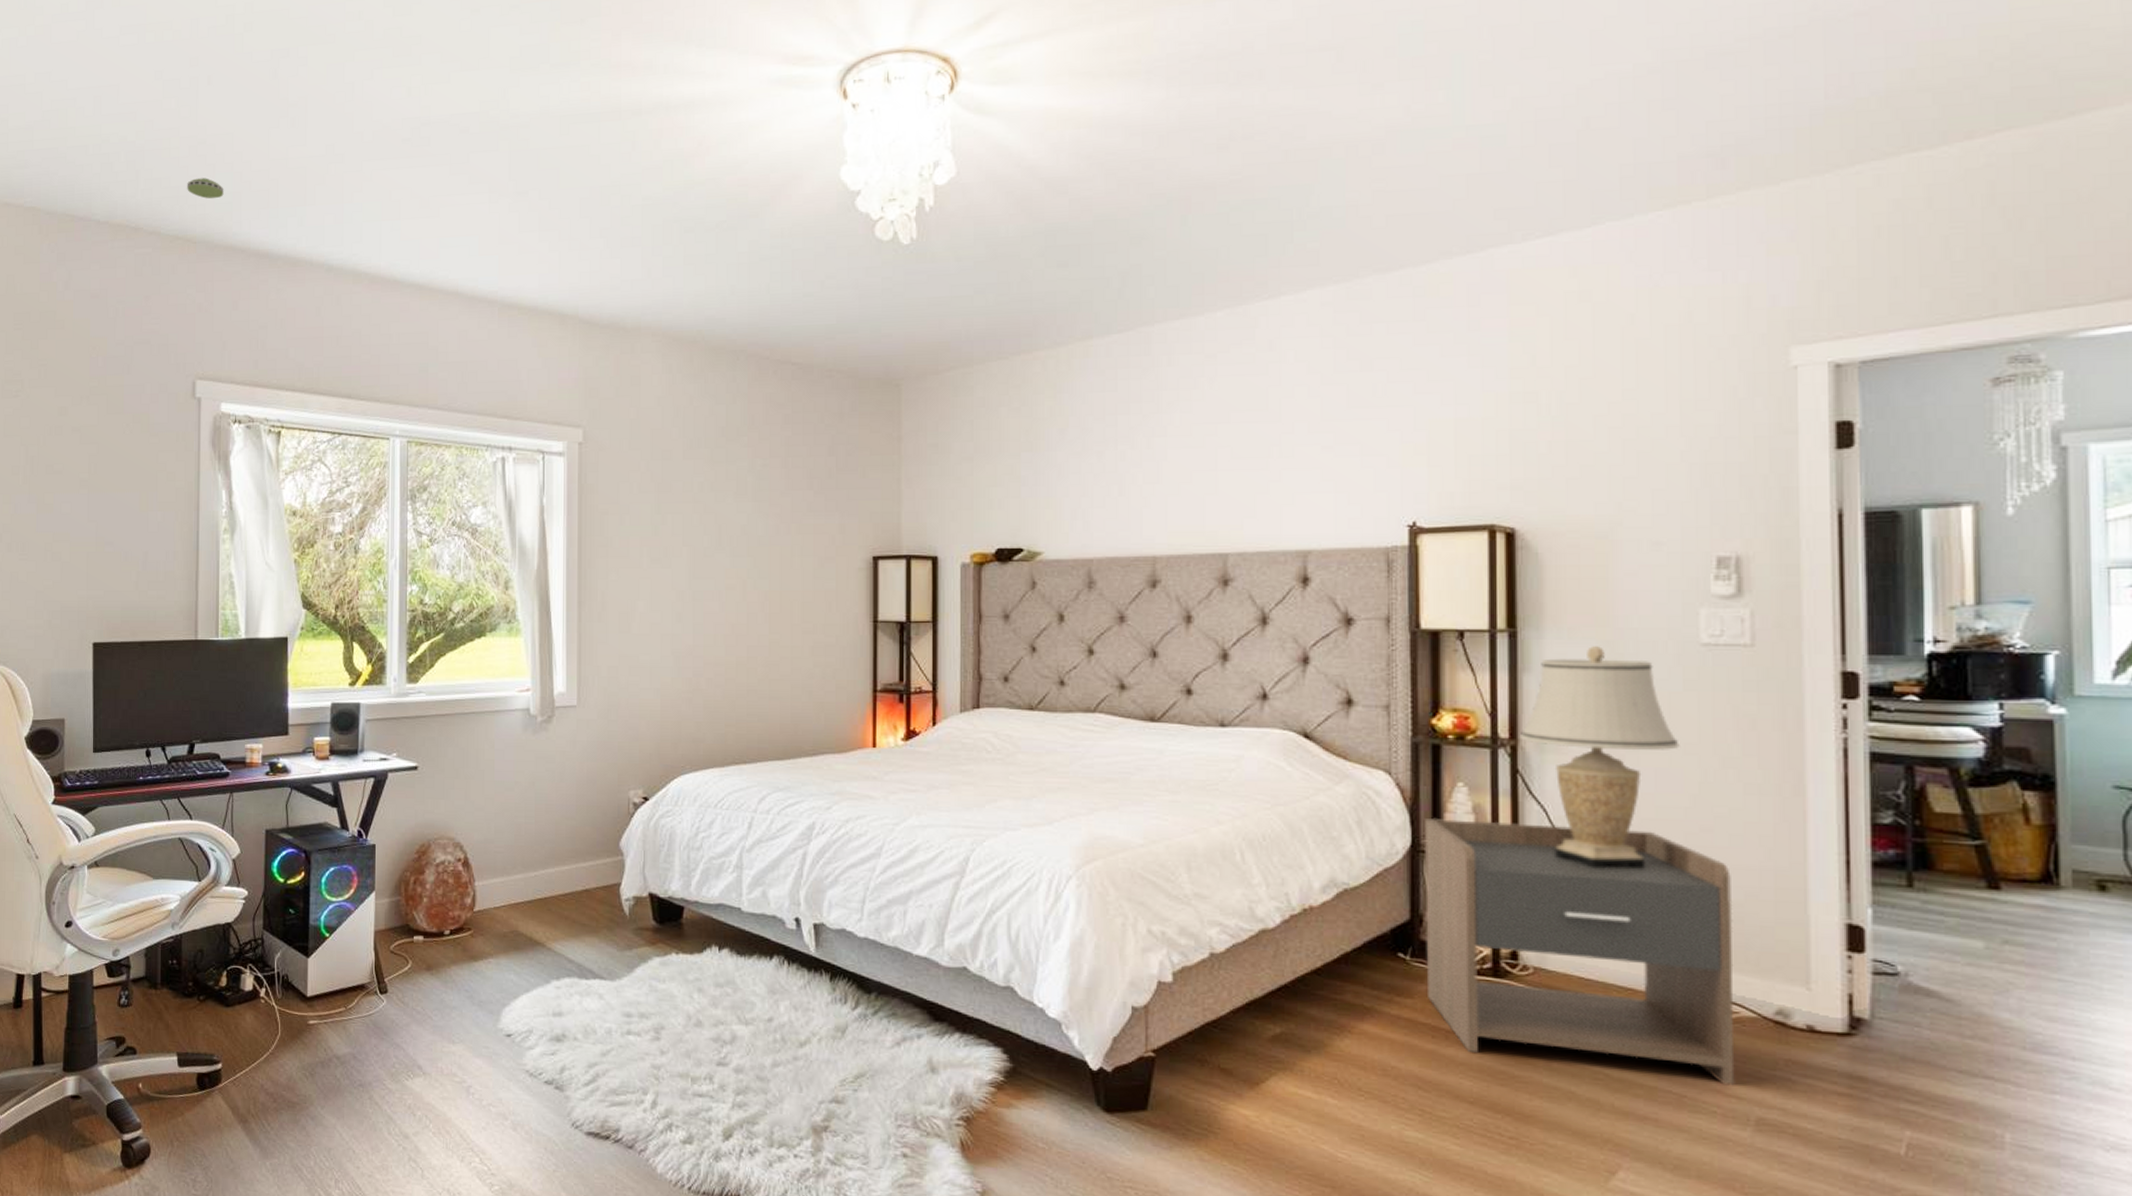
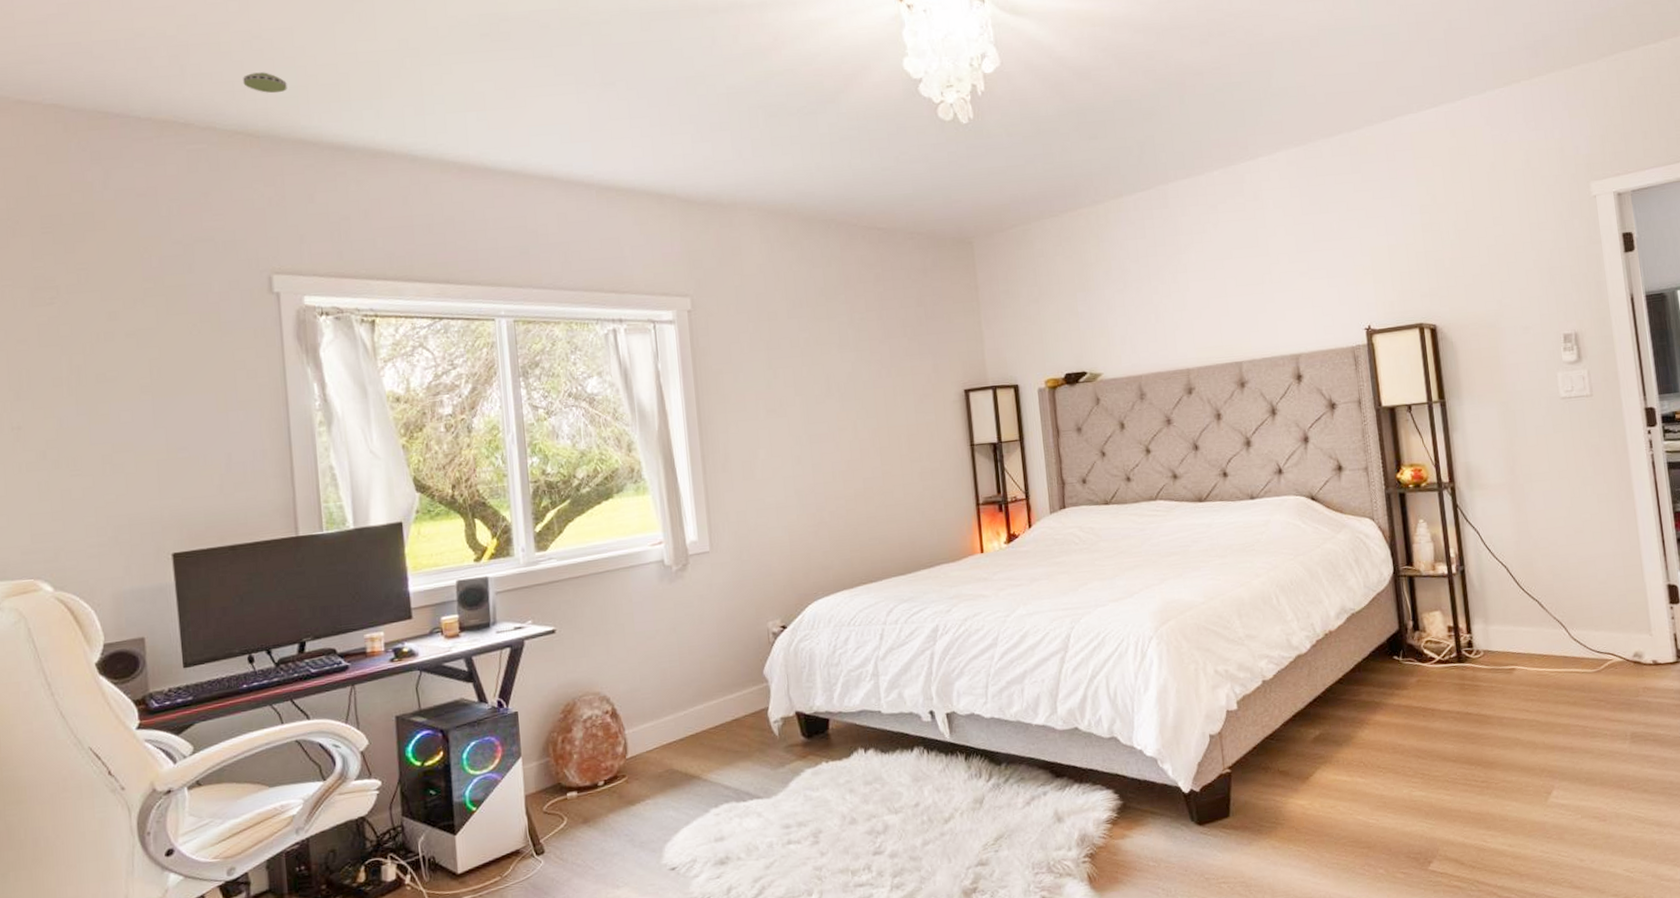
nightstand: present [1423,817,1735,1086] -> none [1400,537,1616,723]
table lamp: present [1519,646,1680,869] -> none [1455,406,1556,571]

